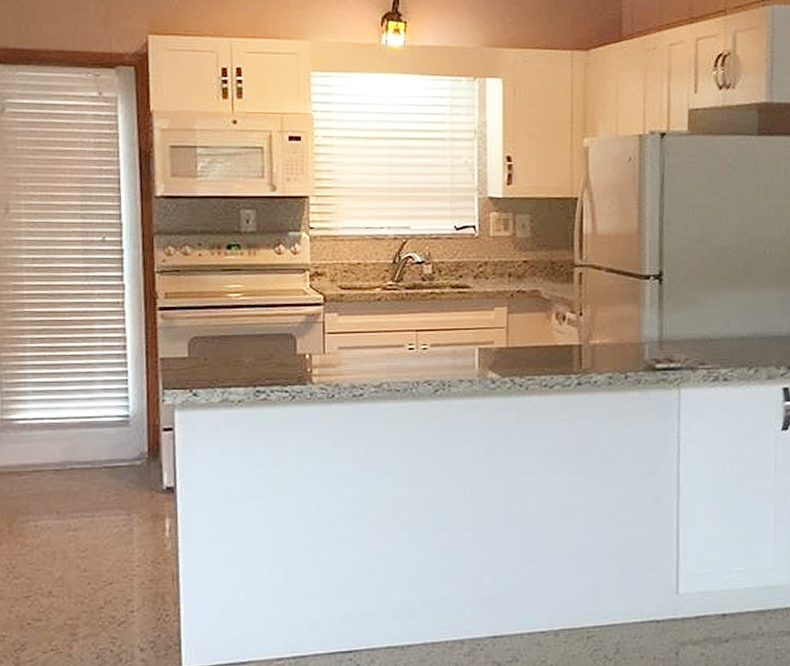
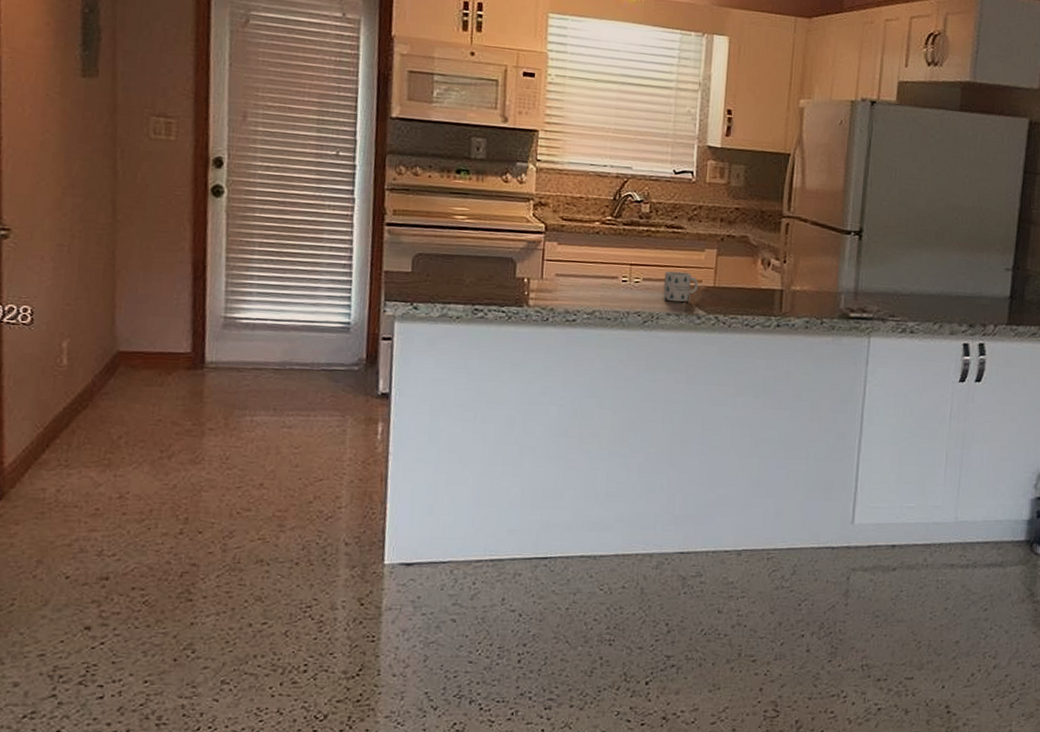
mug: none [453,334,490,367] -> present [663,271,699,303]

